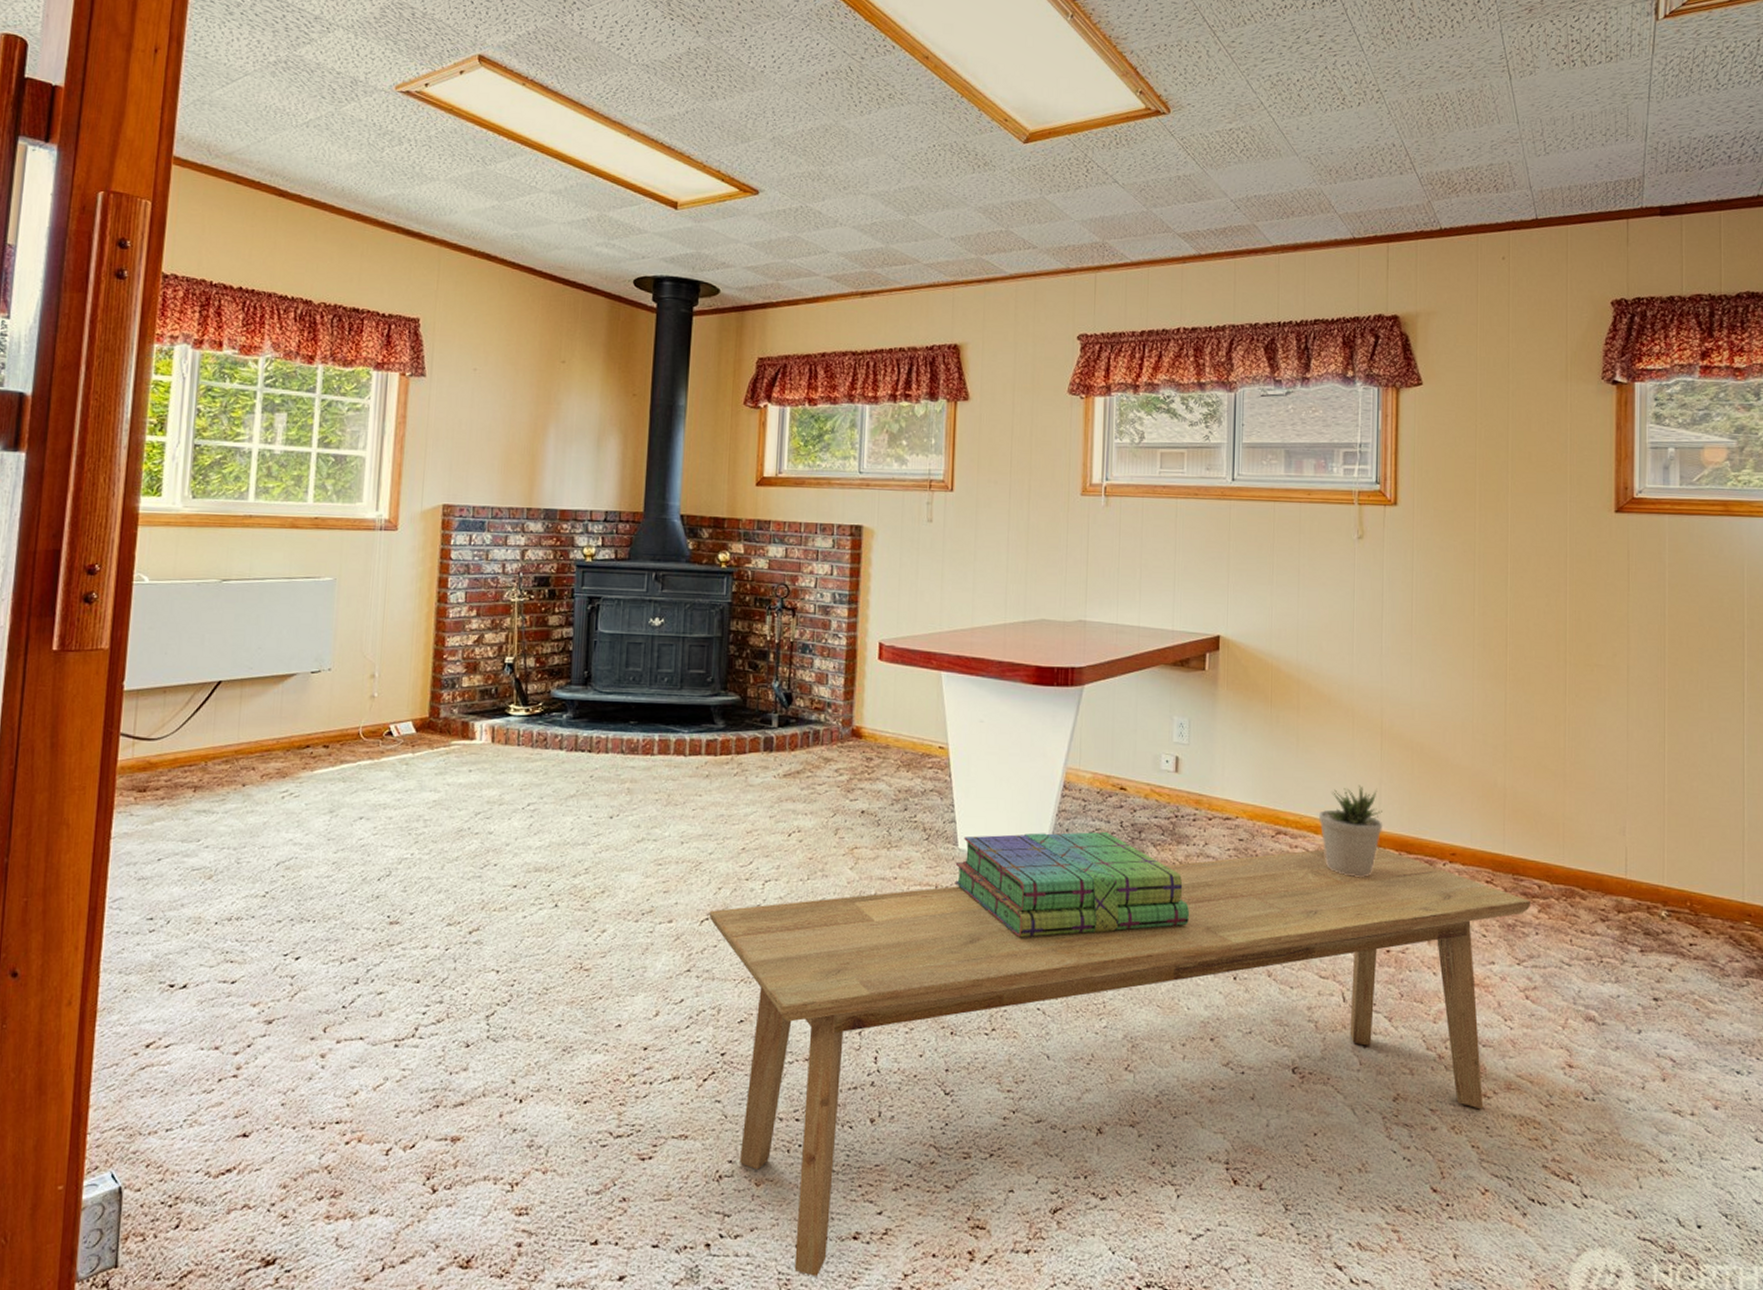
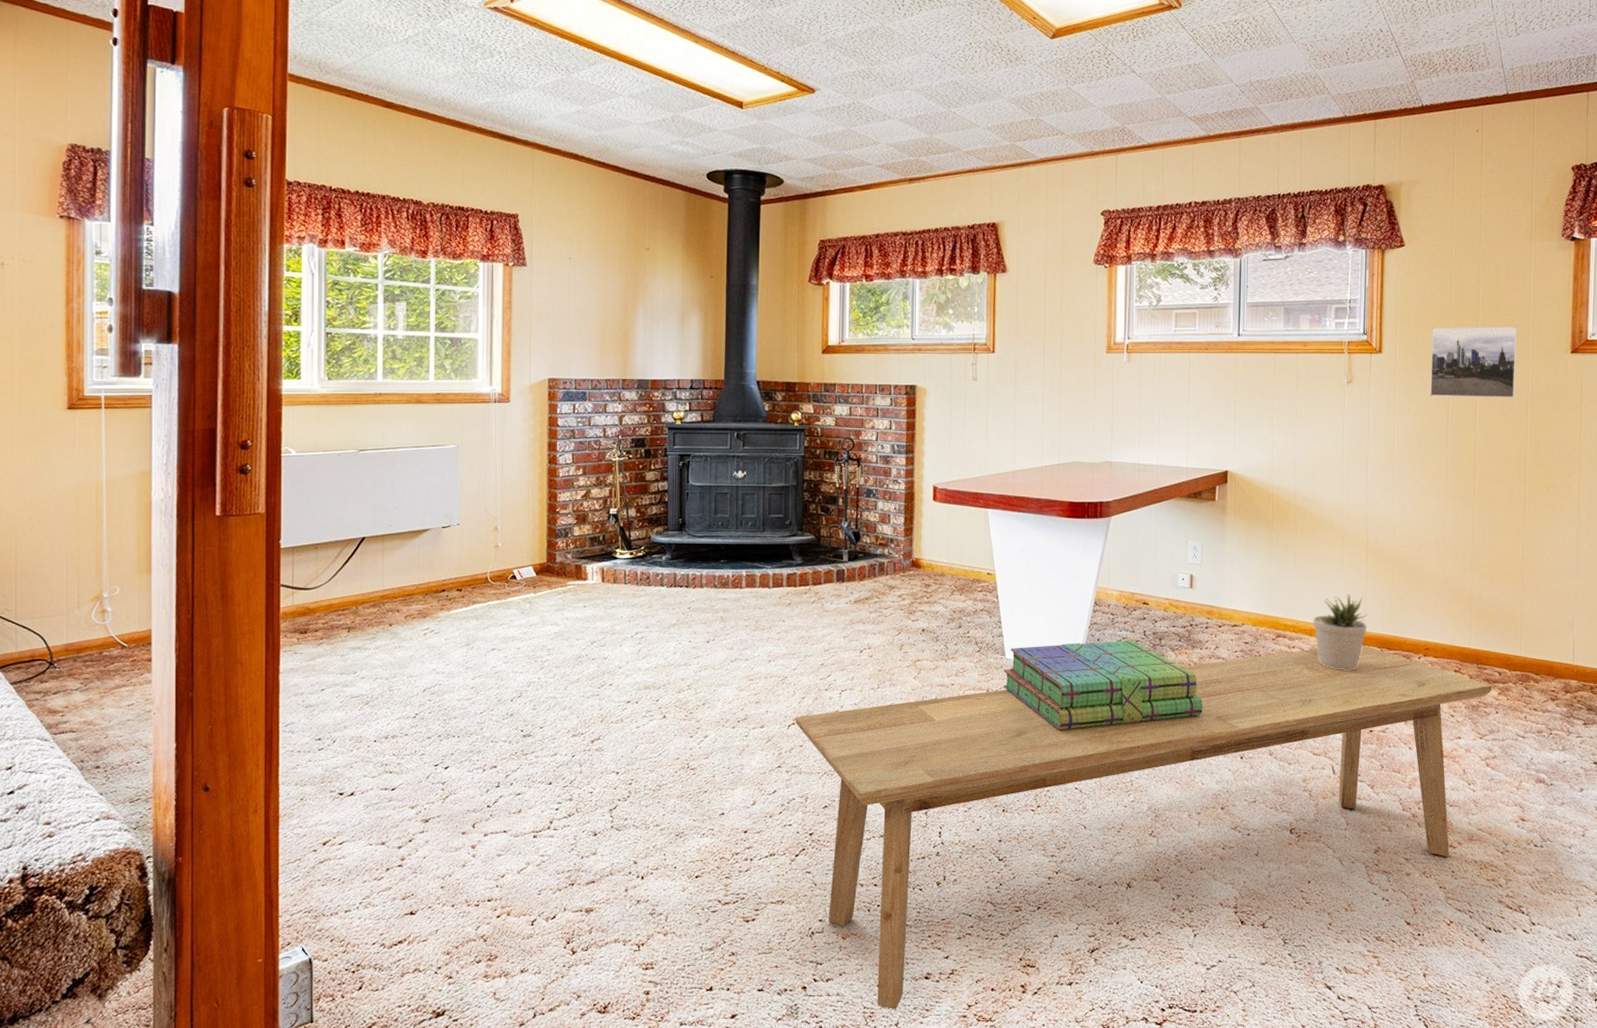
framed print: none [1452,477,1553,562] -> present [1429,325,1517,398]

